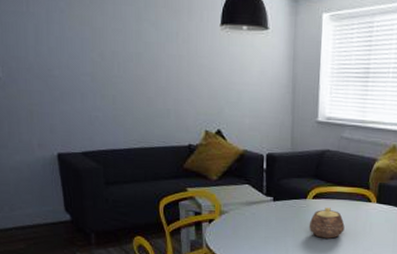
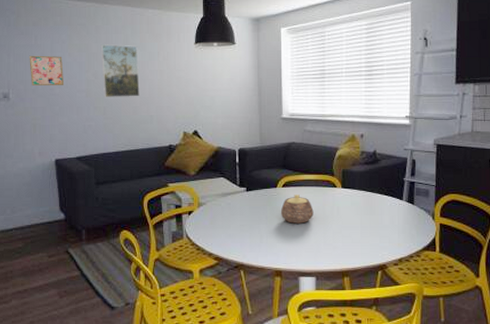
wall art: none [20,25,65,66] -> present [29,55,65,85]
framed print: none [107,18,155,86] -> present [100,44,140,97]

